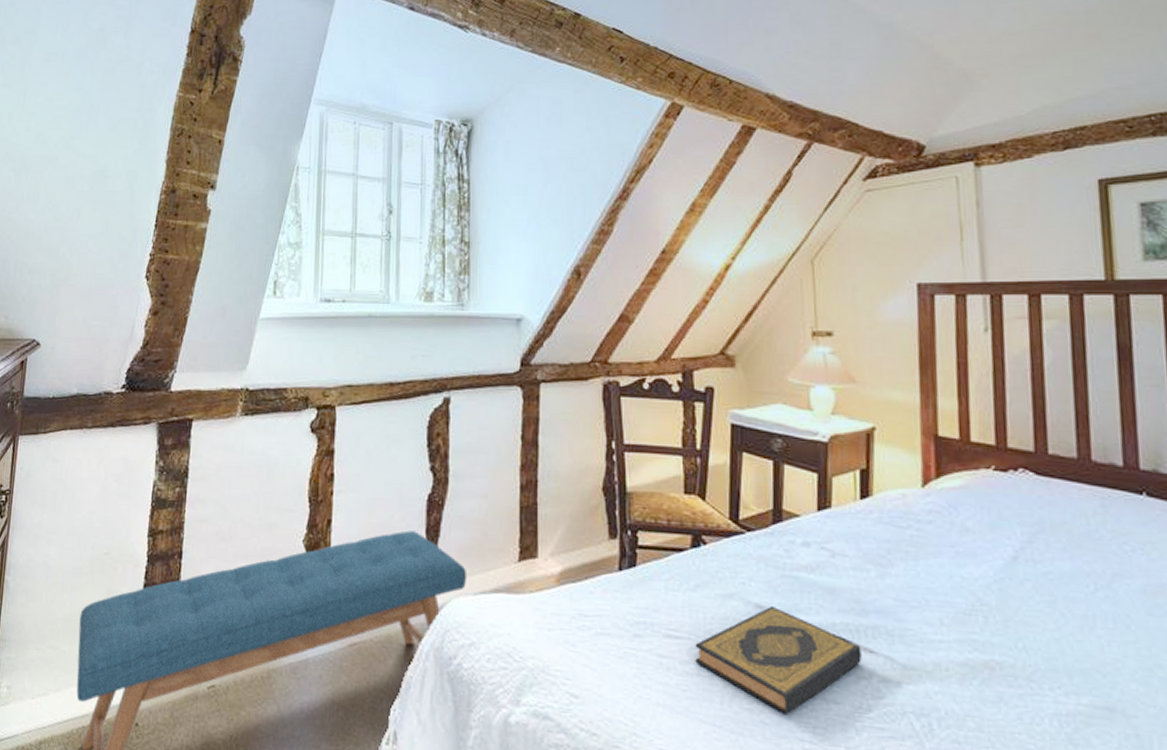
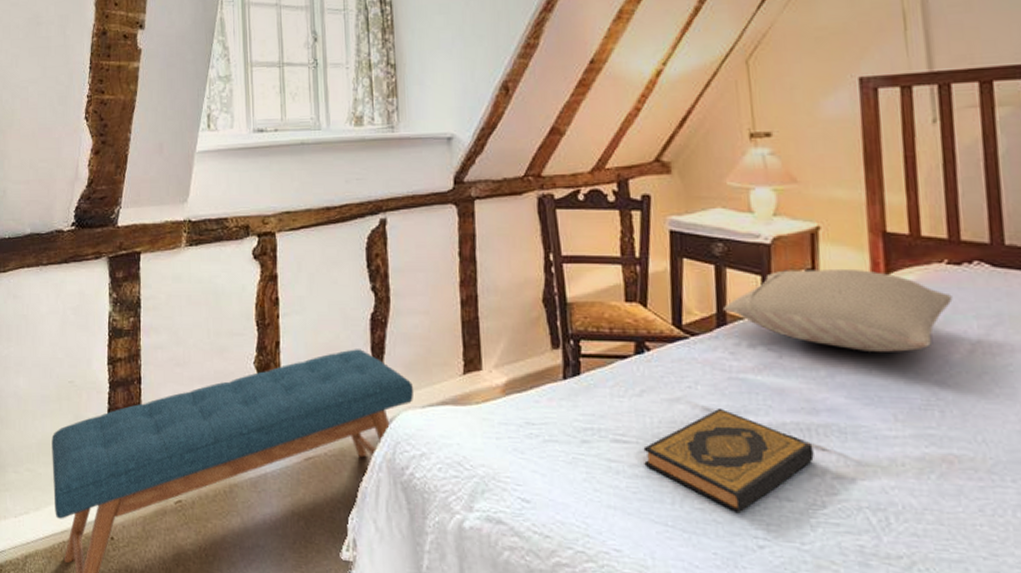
pillow: none [779,469,998,556] -> present [722,268,953,352]

